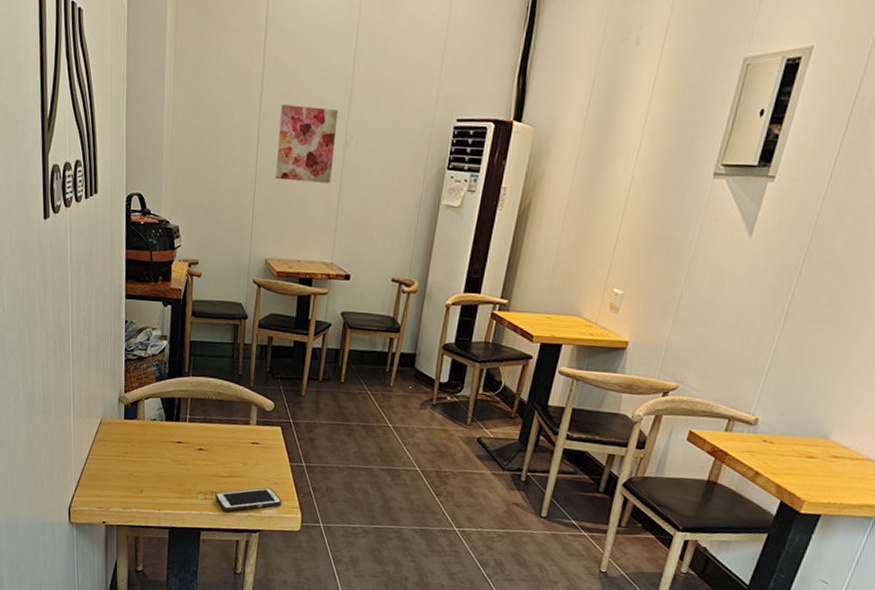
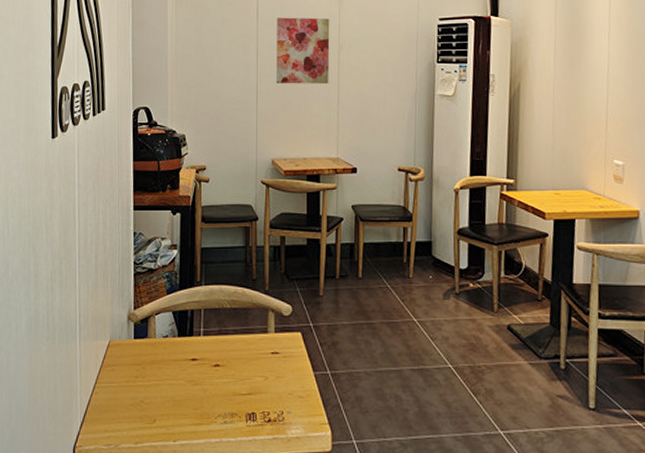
cell phone: present [215,487,282,511] -> none [236,402,309,435]

